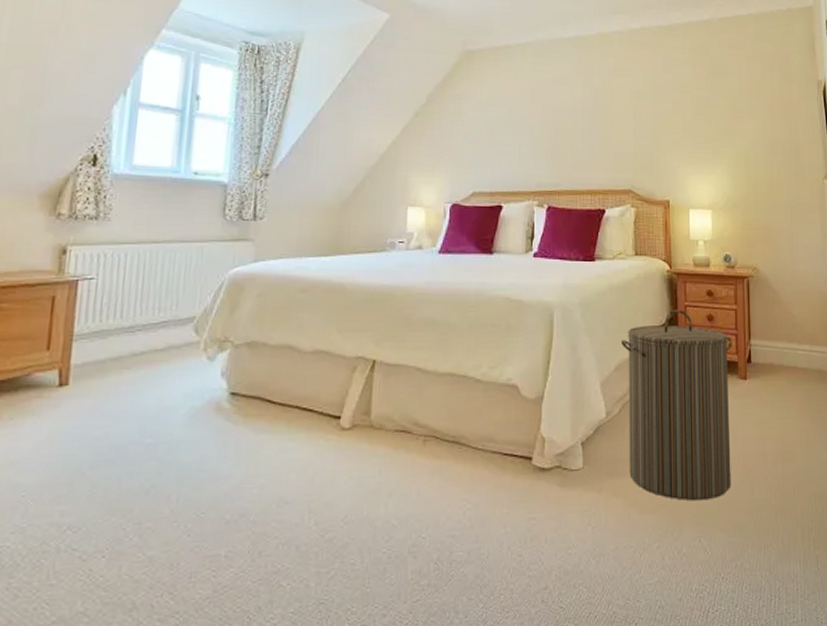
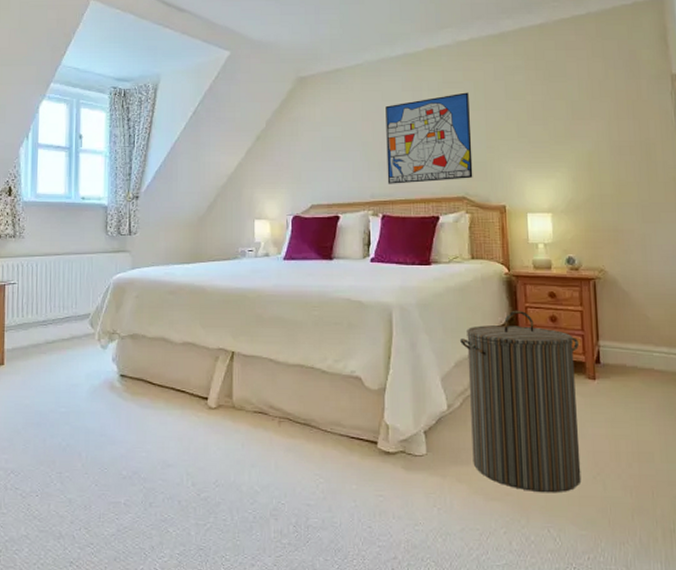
wall art: none [554,81,640,174] -> present [386,92,473,184]

